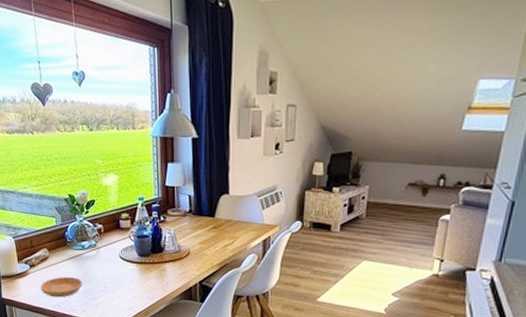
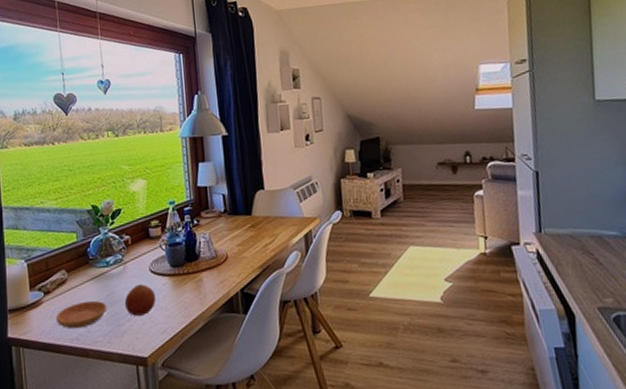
fruit: none [97,267,125,293] -> present [124,283,156,316]

